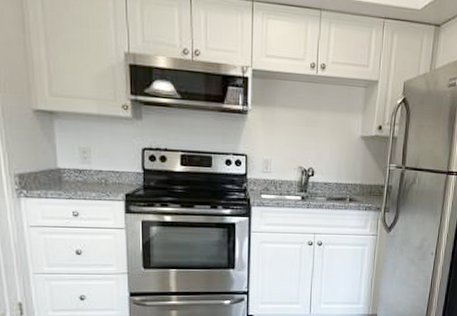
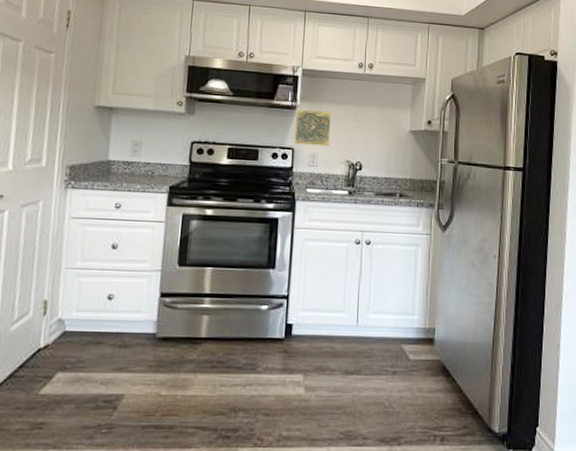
decorative tile: none [247,113,283,153] -> present [294,109,331,147]

